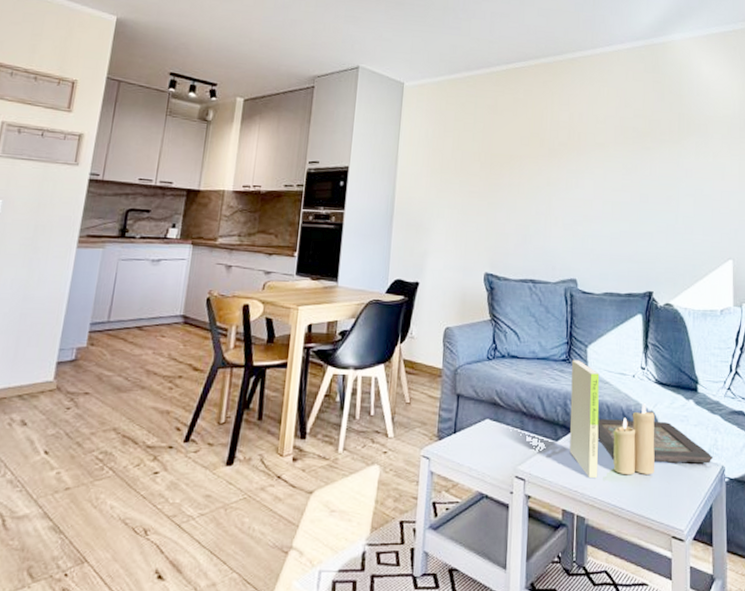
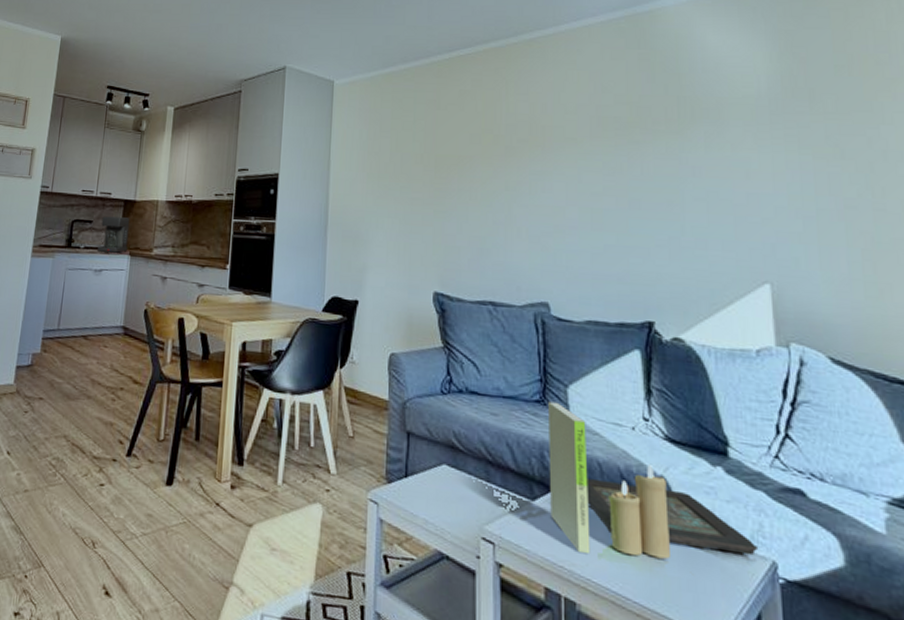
coffee maker: none [156,205,193,243] -> present [97,216,130,253]

